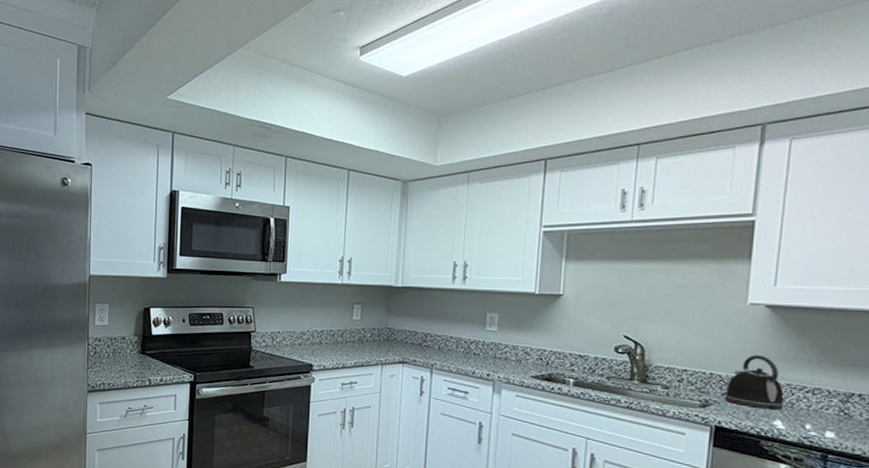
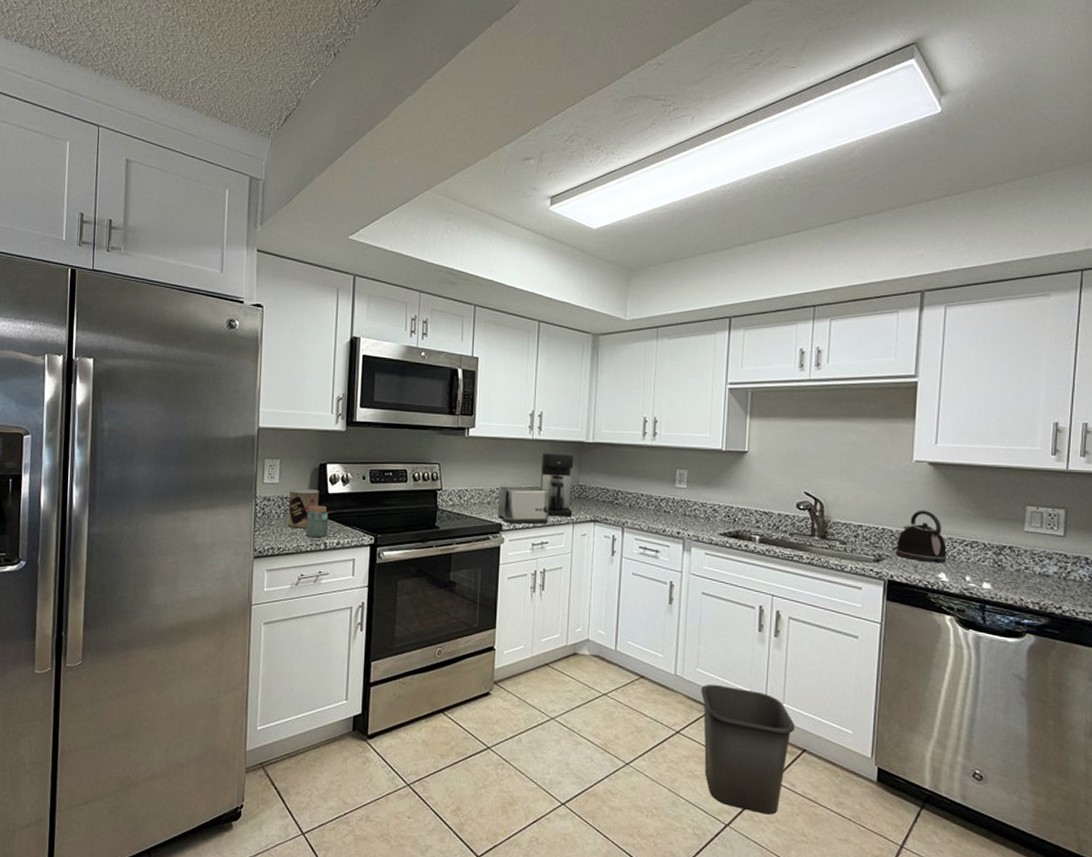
tin can: none [116,330,144,367] -> present [287,488,320,529]
peanut butter: none [132,345,153,375] -> present [306,505,329,538]
toaster: none [309,328,359,365] -> present [498,486,550,524]
coffee maker: none [349,296,383,359] -> present [540,452,574,517]

